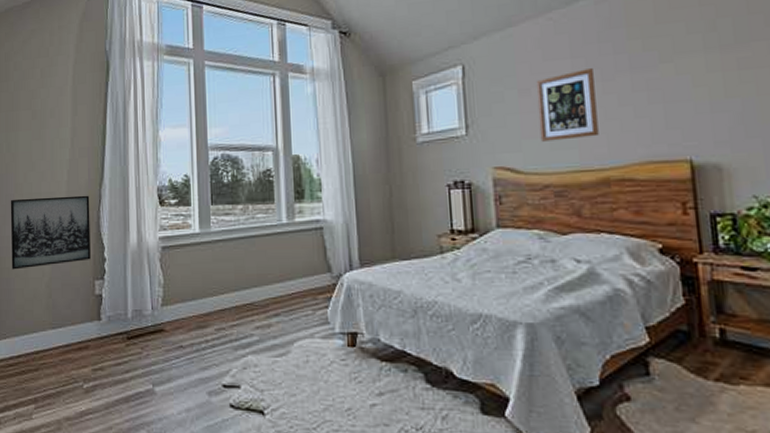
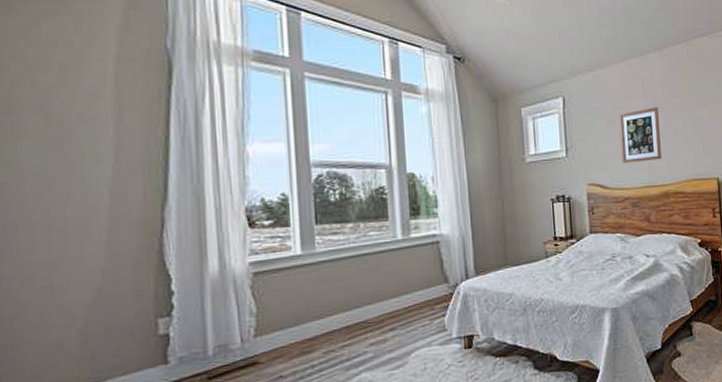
wall art: present [10,195,91,270] -> none [10,219,150,319]

